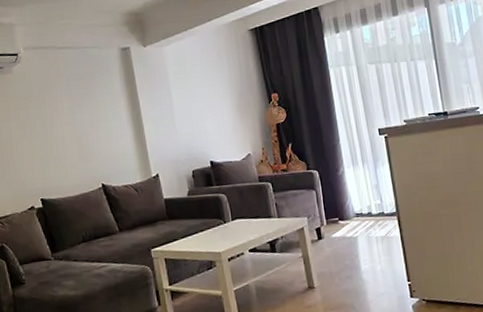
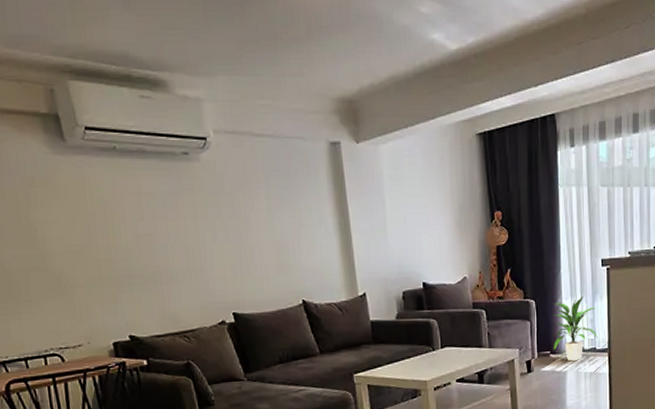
indoor plant: none [336,163,384,227] -> present [552,295,598,361]

